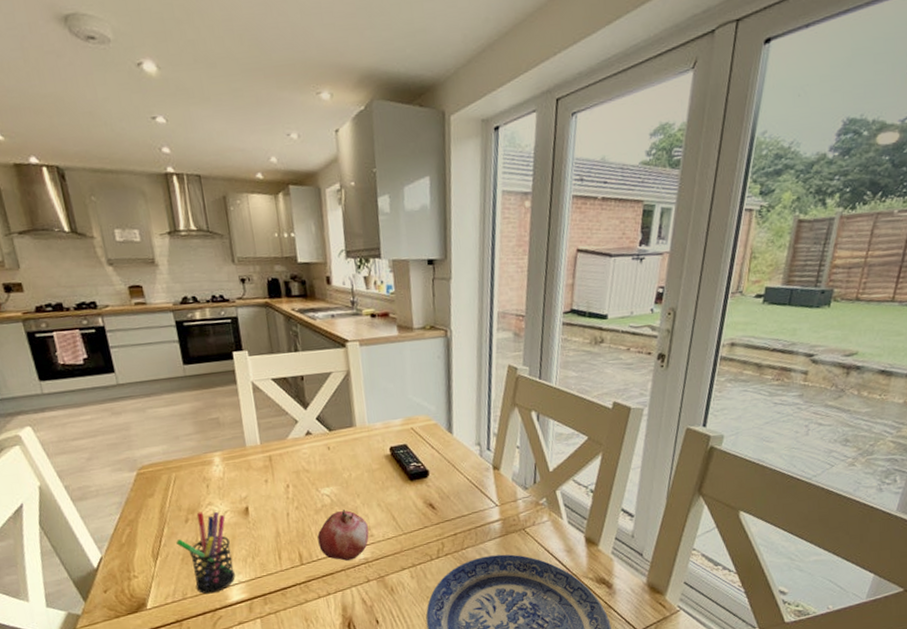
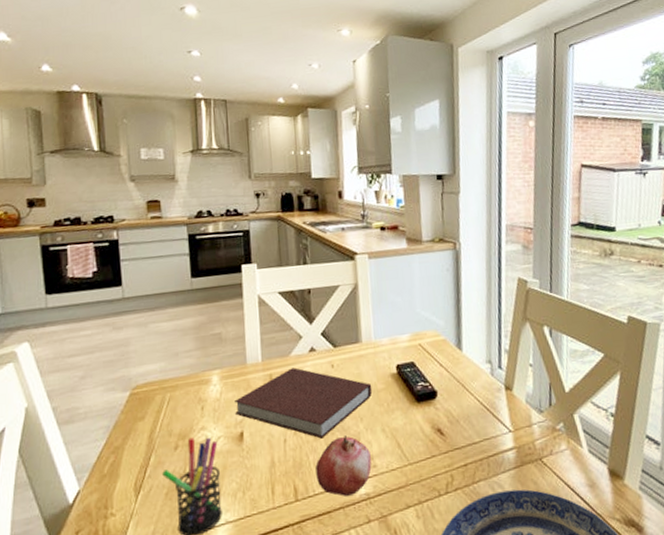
notebook: none [237,449,368,513] -> present [234,367,373,439]

